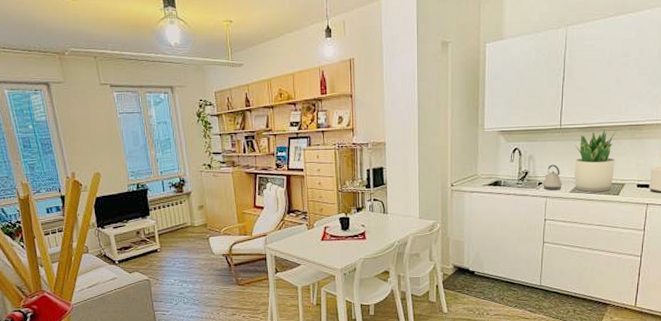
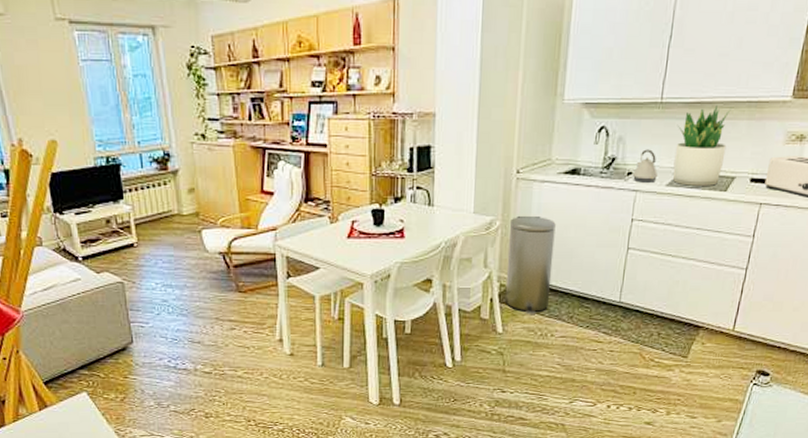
pedal bin: none [448,219,484,297] -> present [504,215,556,314]

